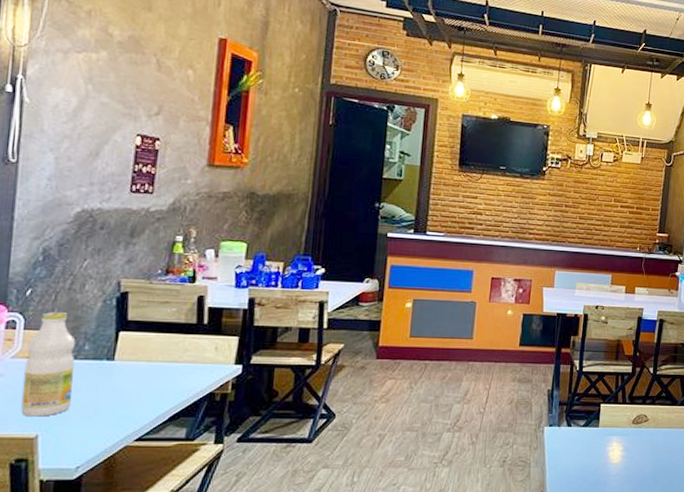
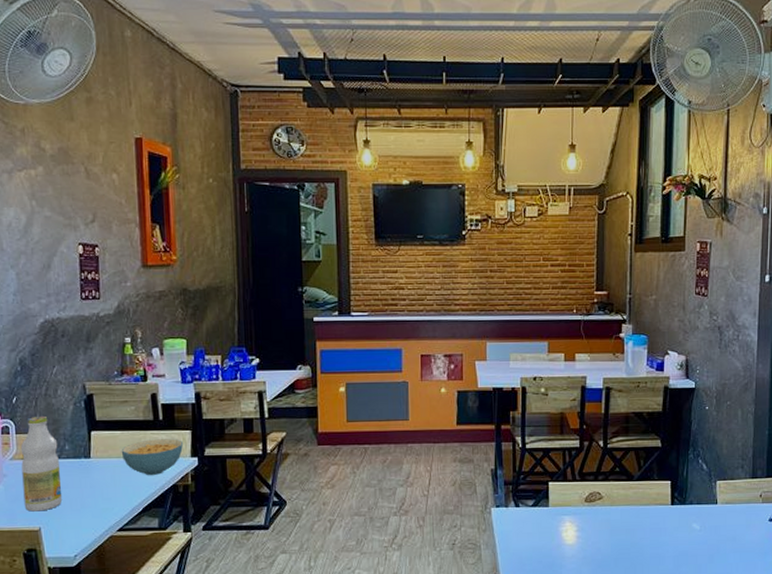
cereal bowl: none [152,344,229,383] -> present [121,439,184,476]

